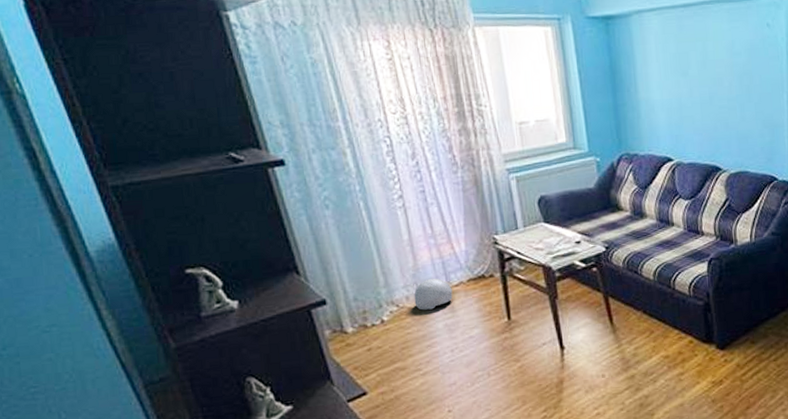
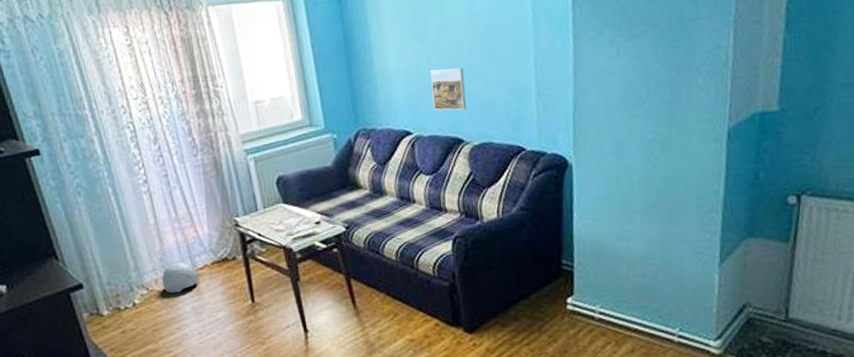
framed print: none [692,101,725,140] -> present [430,68,466,111]

